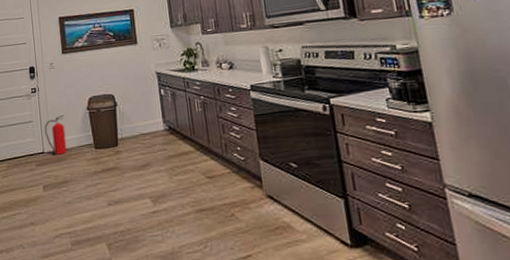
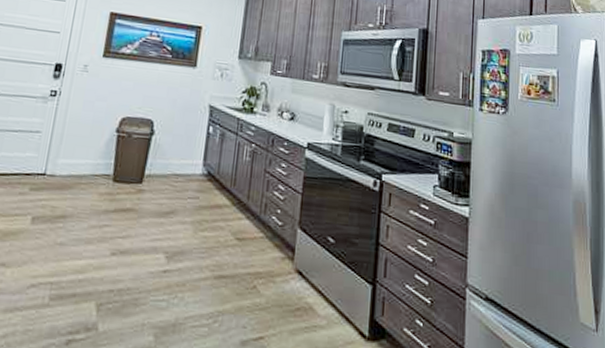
fire extinguisher: present [44,114,67,155] -> none [53,131,86,182]

